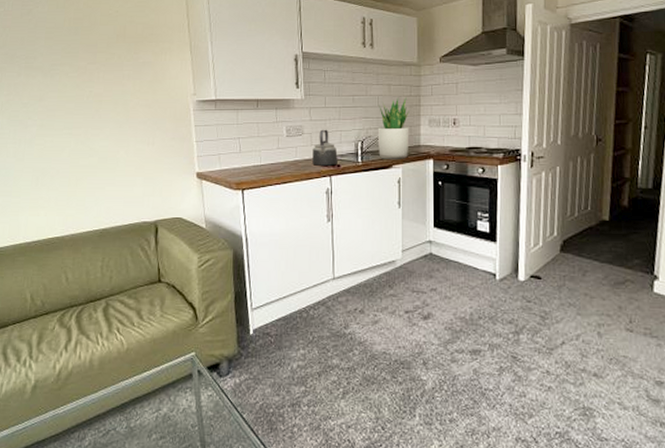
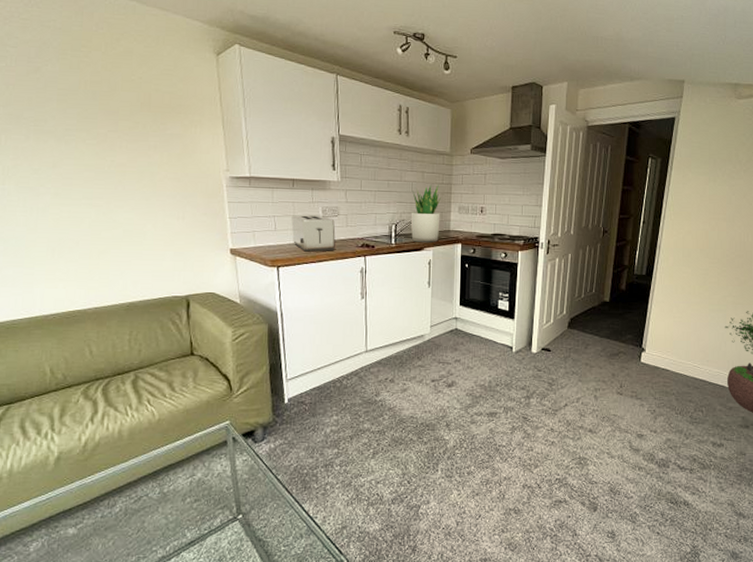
toaster: none [256,134,300,173] -> present [291,214,336,252]
kettle: present [312,129,338,166] -> none [347,211,372,246]

